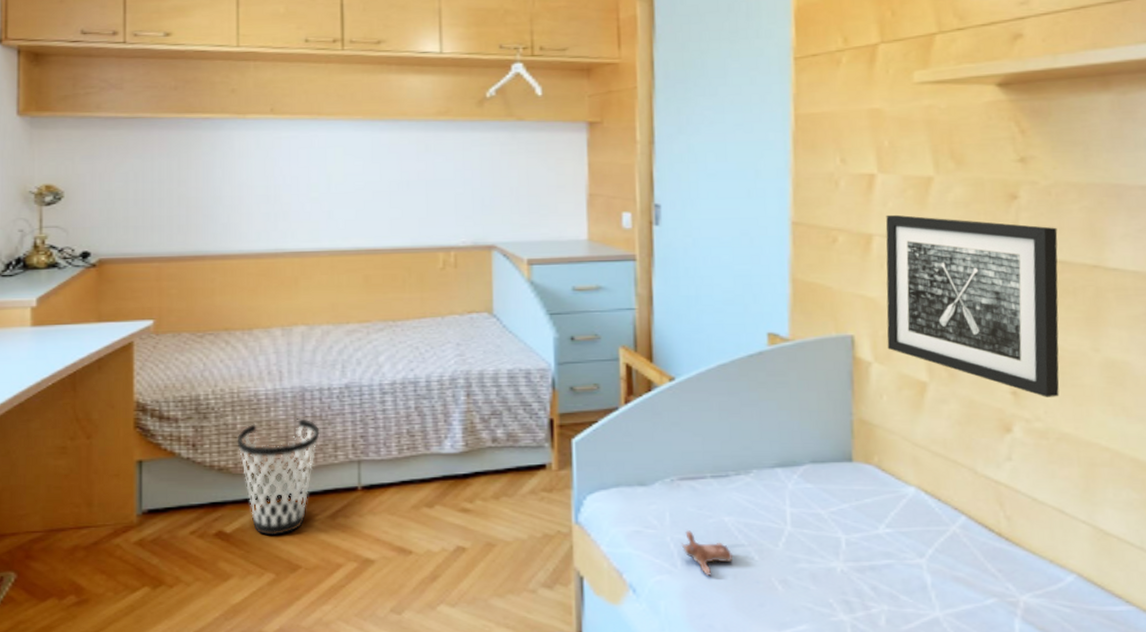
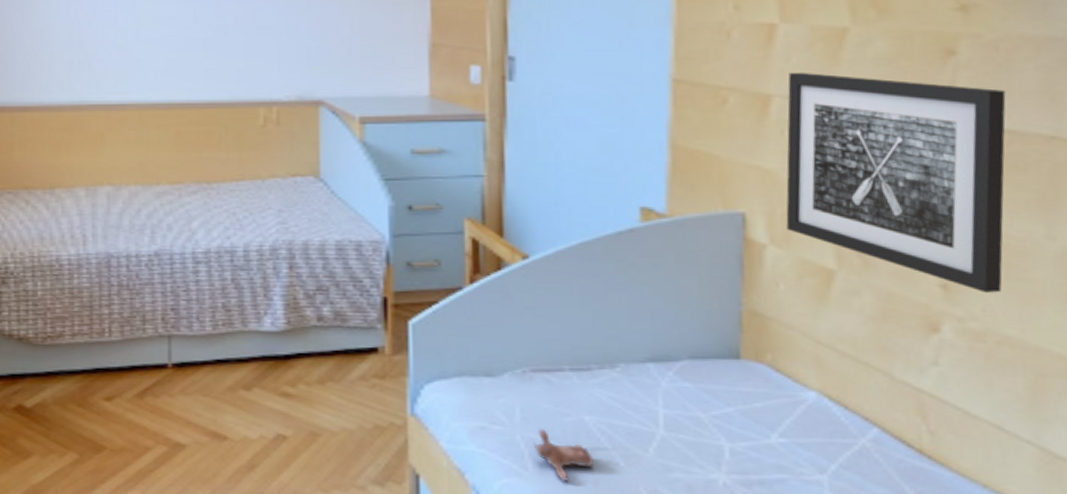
wastebasket: present [237,418,320,536] -> none [37,287,127,413]

